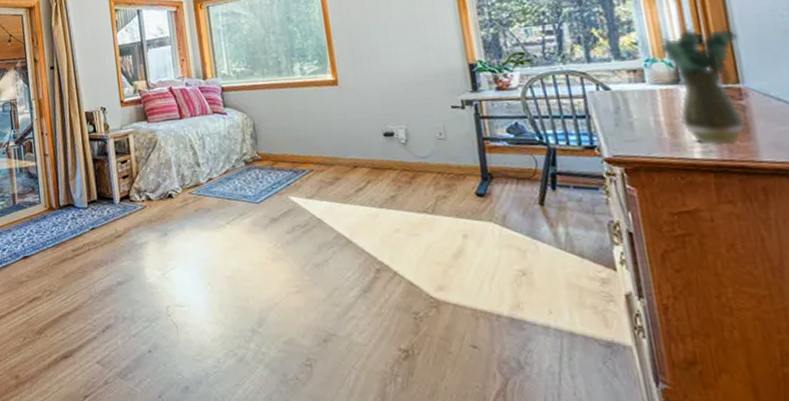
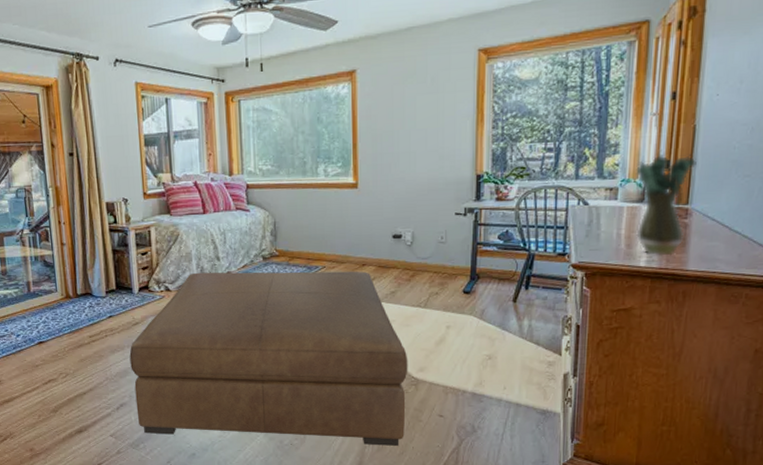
ottoman: none [113,173,433,384] -> present [129,271,408,446]

